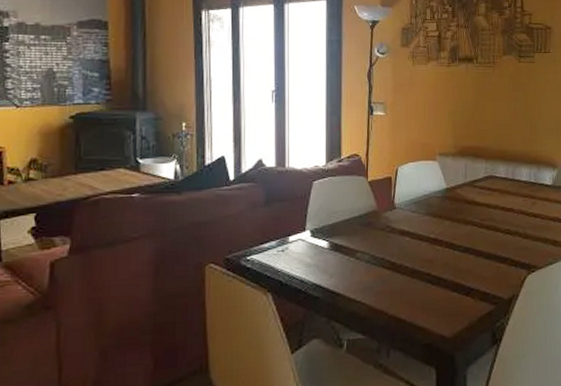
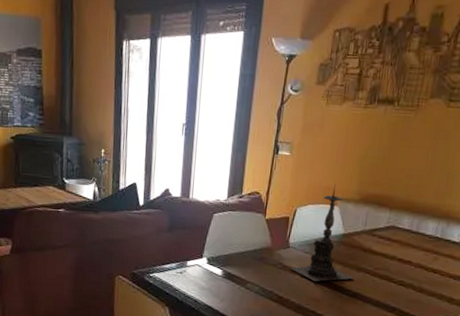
candle holder: none [399,140,463,242] -> present [290,184,354,282]

